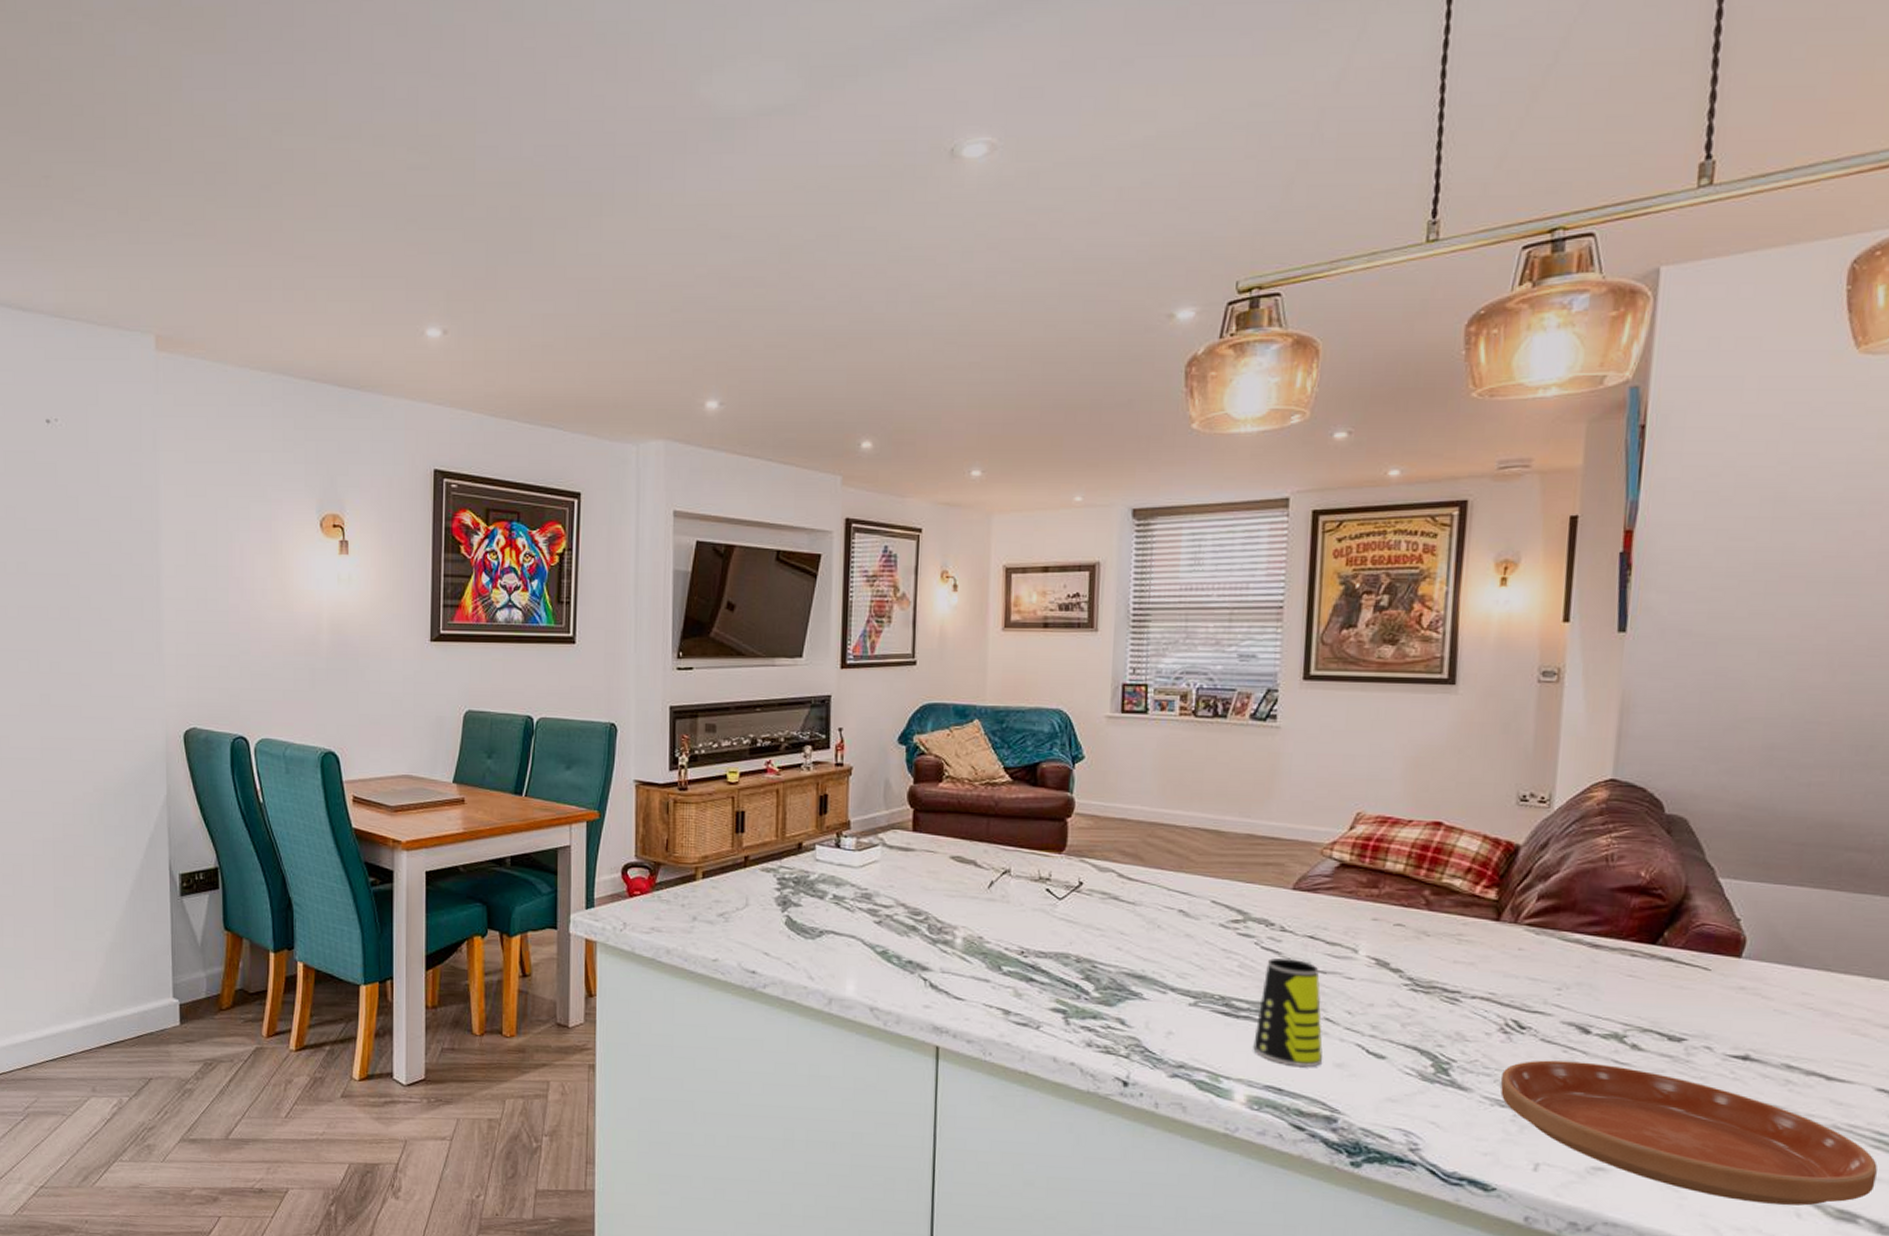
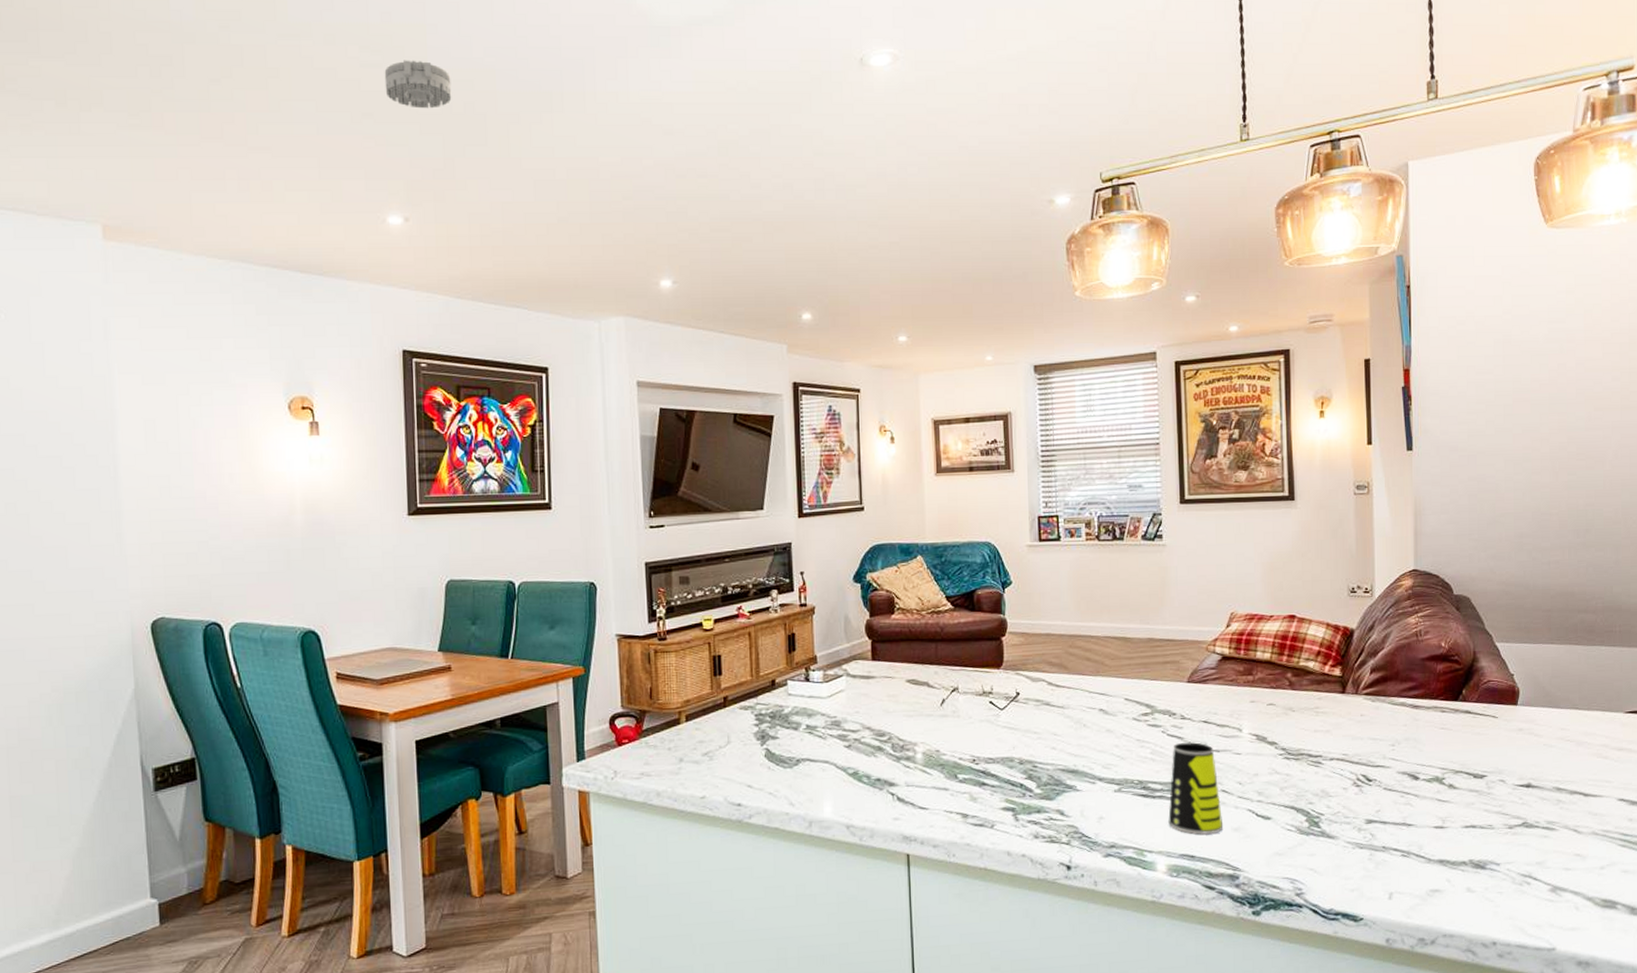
smoke detector: none [431,161,498,214] -> present [384,60,452,109]
saucer: present [1500,1060,1877,1206] -> none [1358,803,1625,903]

